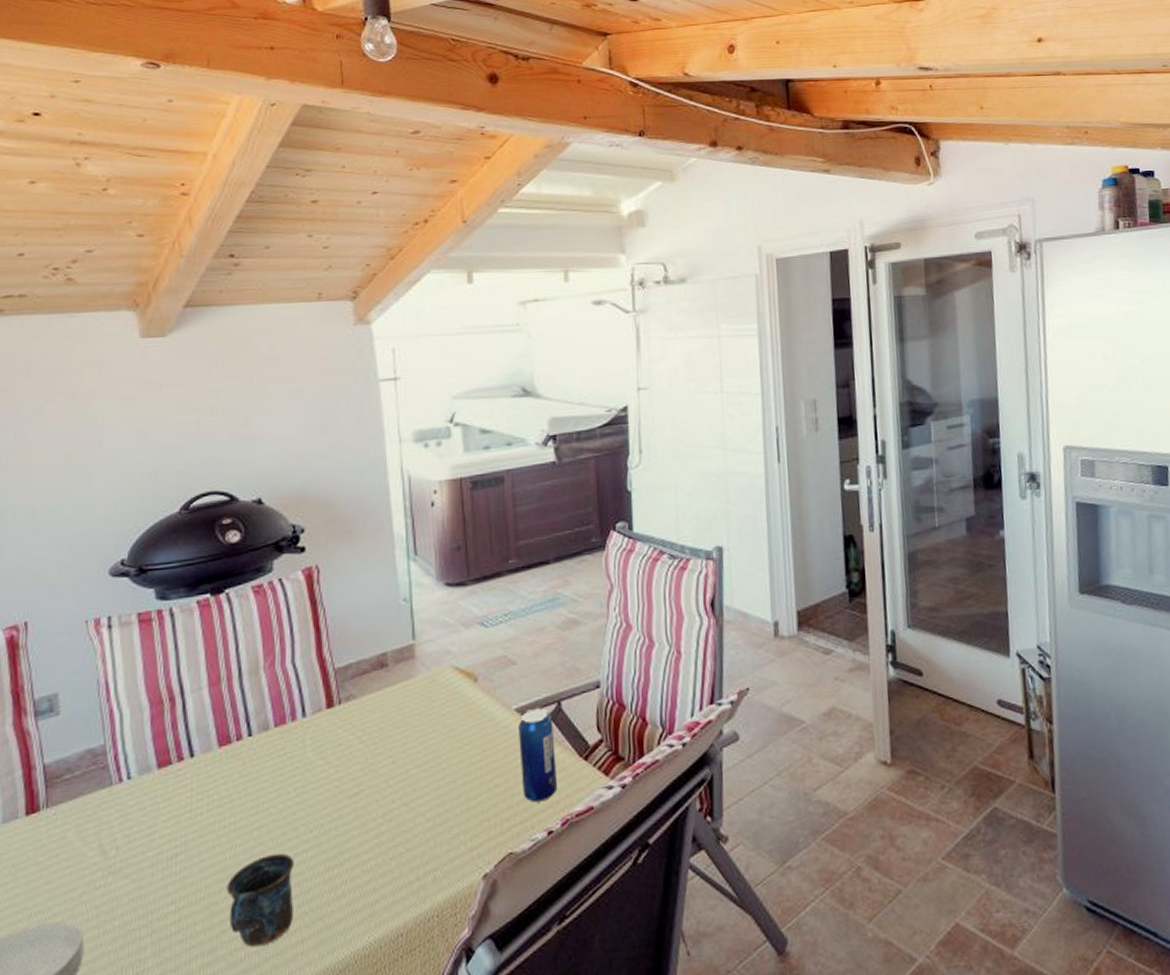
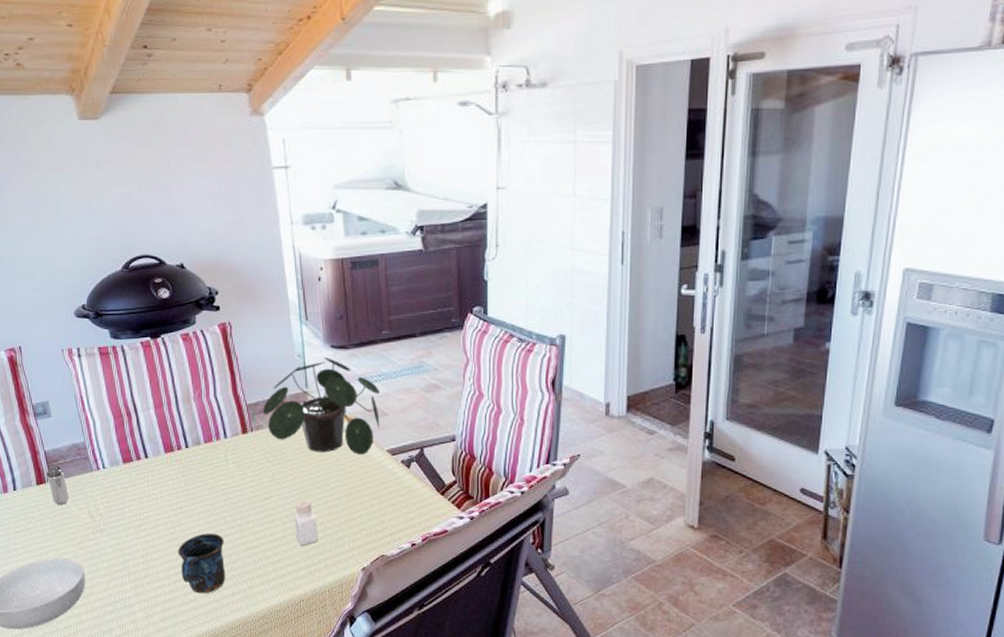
shaker: none [43,782,73,841] -> present [47,465,69,505]
potted plant: none [356,599,506,723] -> present [263,358,380,455]
pepper shaker: none [392,788,425,855] -> present [294,499,318,546]
beverage can: present [519,707,558,803] -> none [390,451,420,522]

